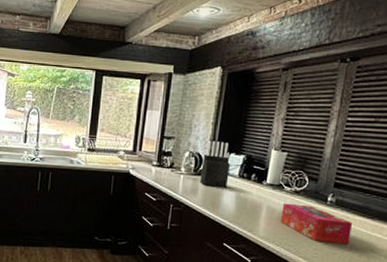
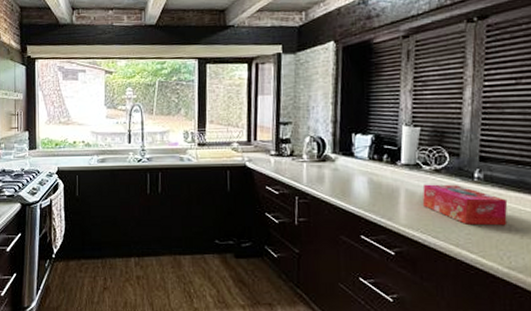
knife block: present [200,140,230,189] -> none [325,121,358,174]

